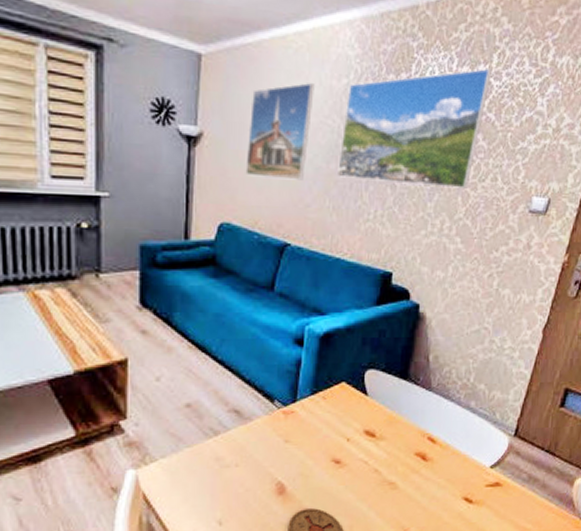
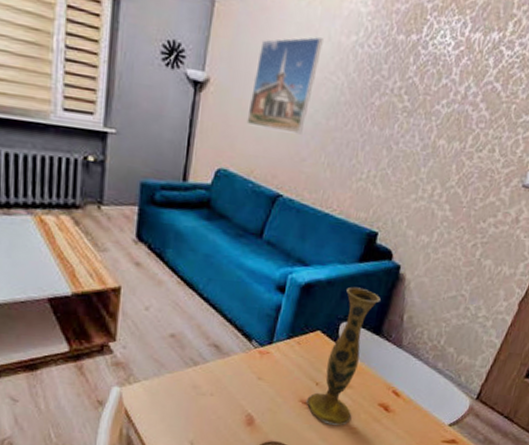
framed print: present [336,68,493,189] -> none [334,36,506,157]
vase: none [339,331,403,483] -> present [306,287,381,425]

